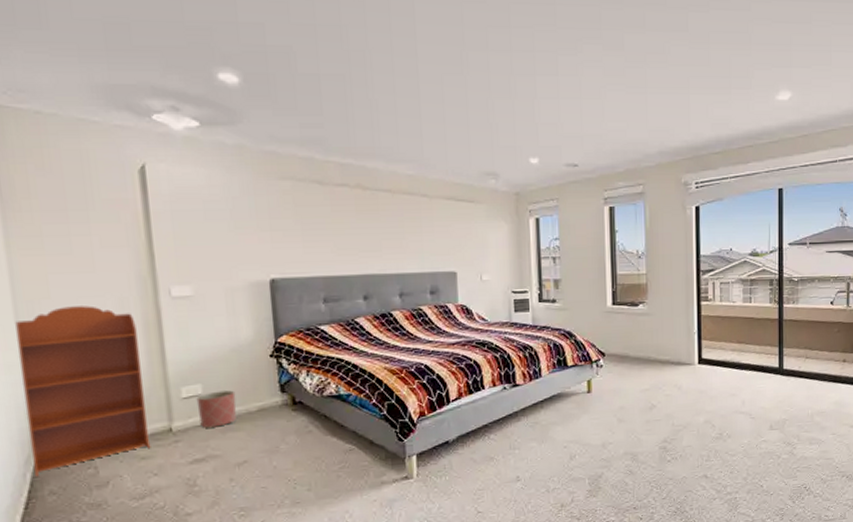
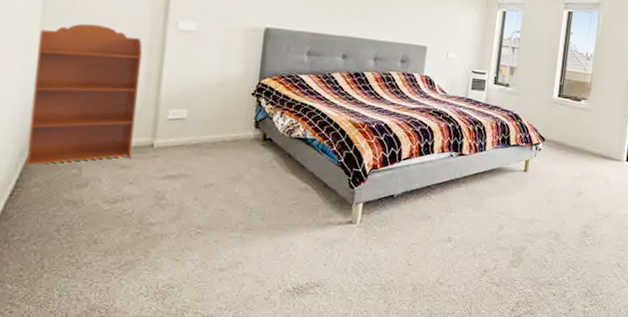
planter: present [196,390,237,429] -> none [179,117,216,150]

